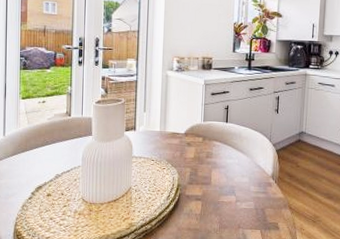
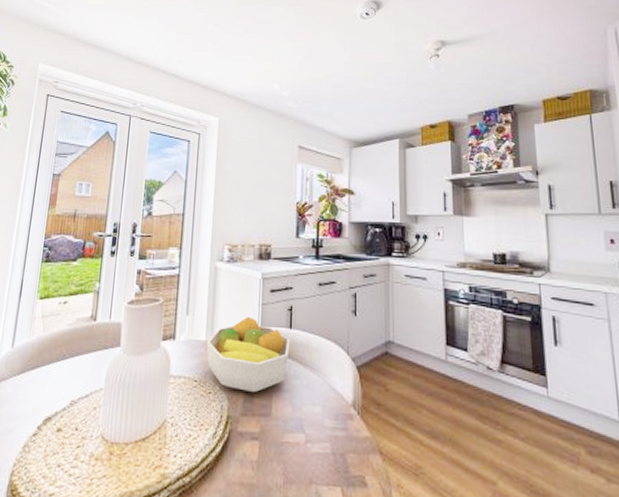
fruit bowl: none [160,113,226,169] -> present [206,316,290,393]

